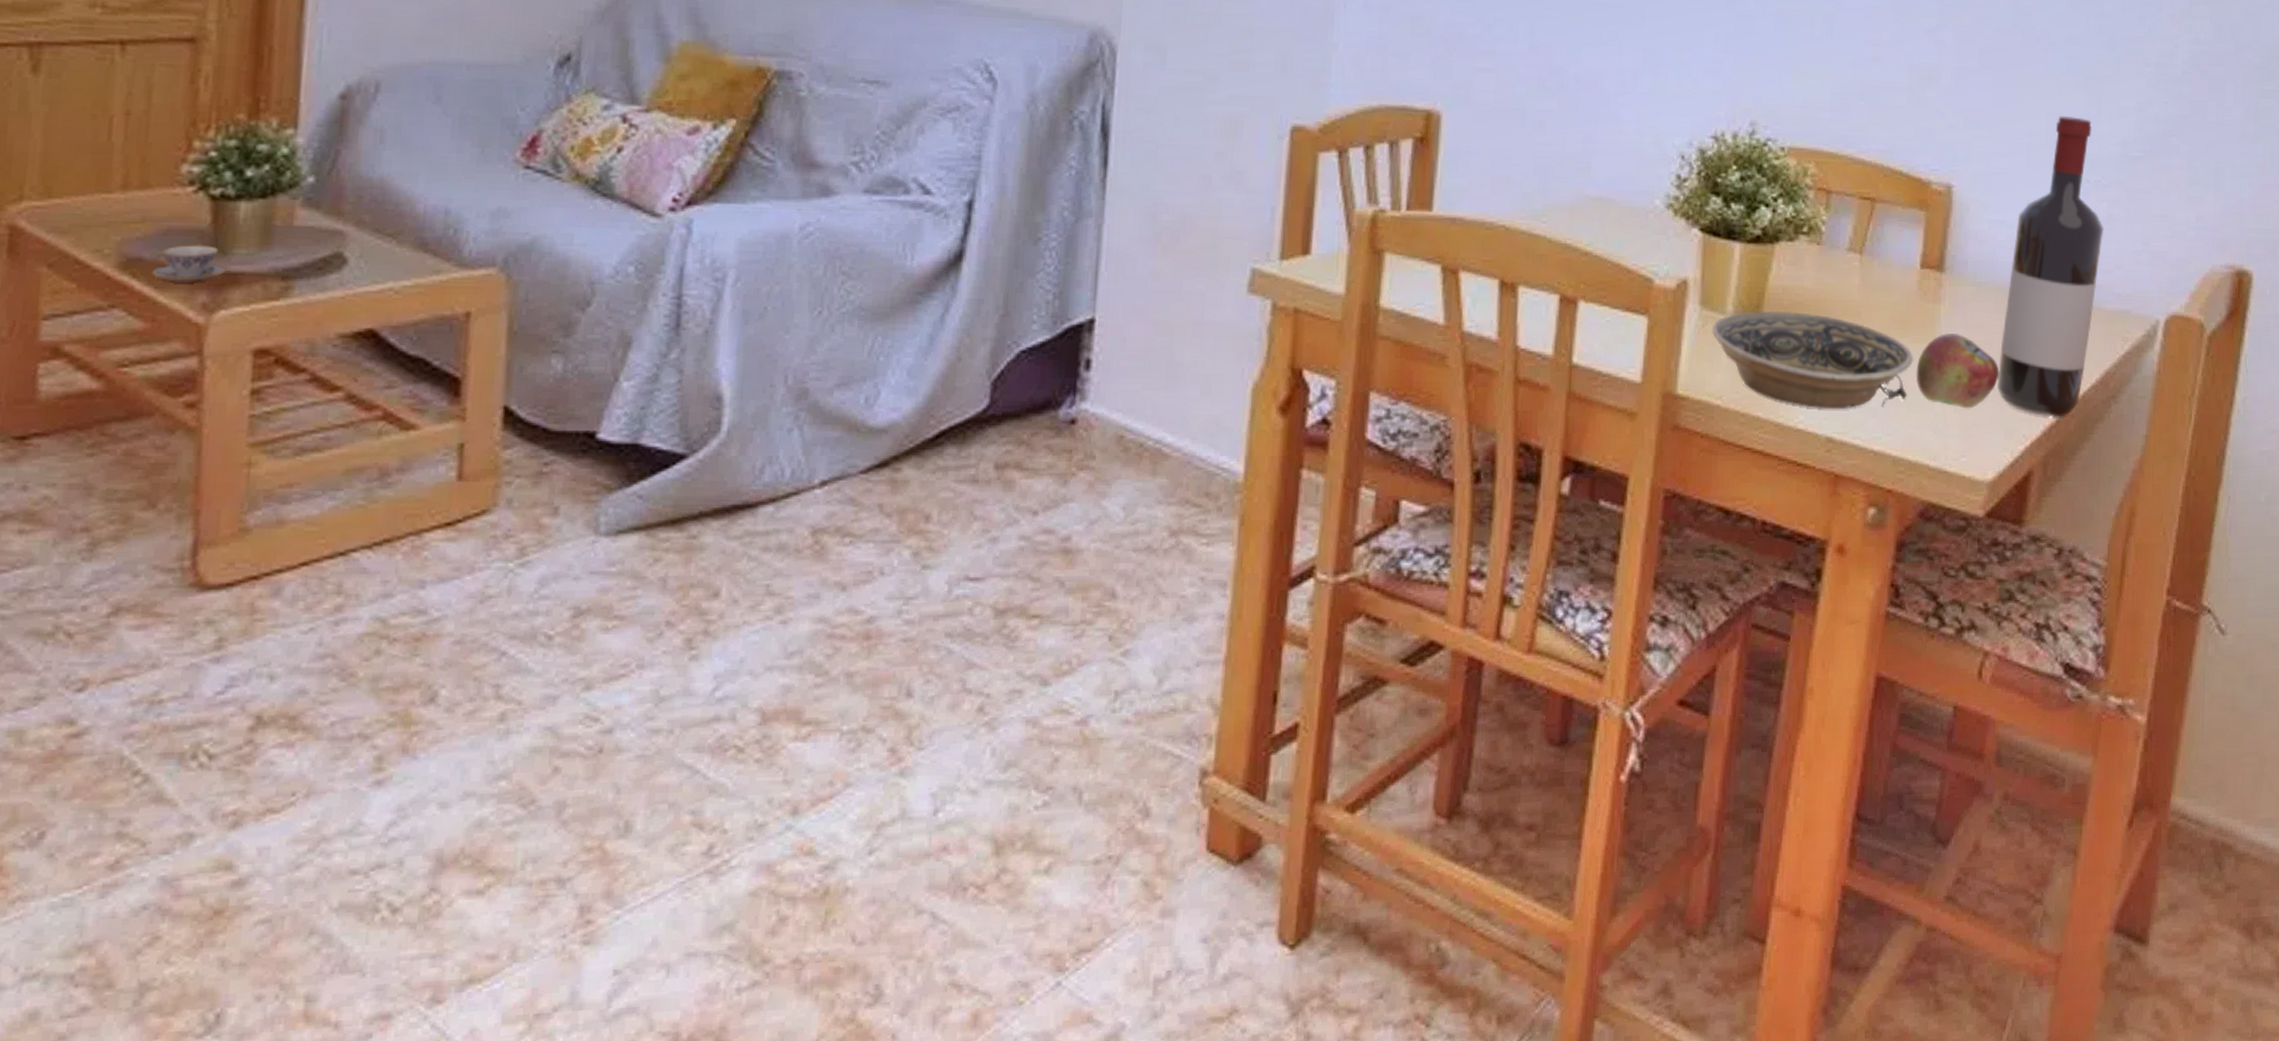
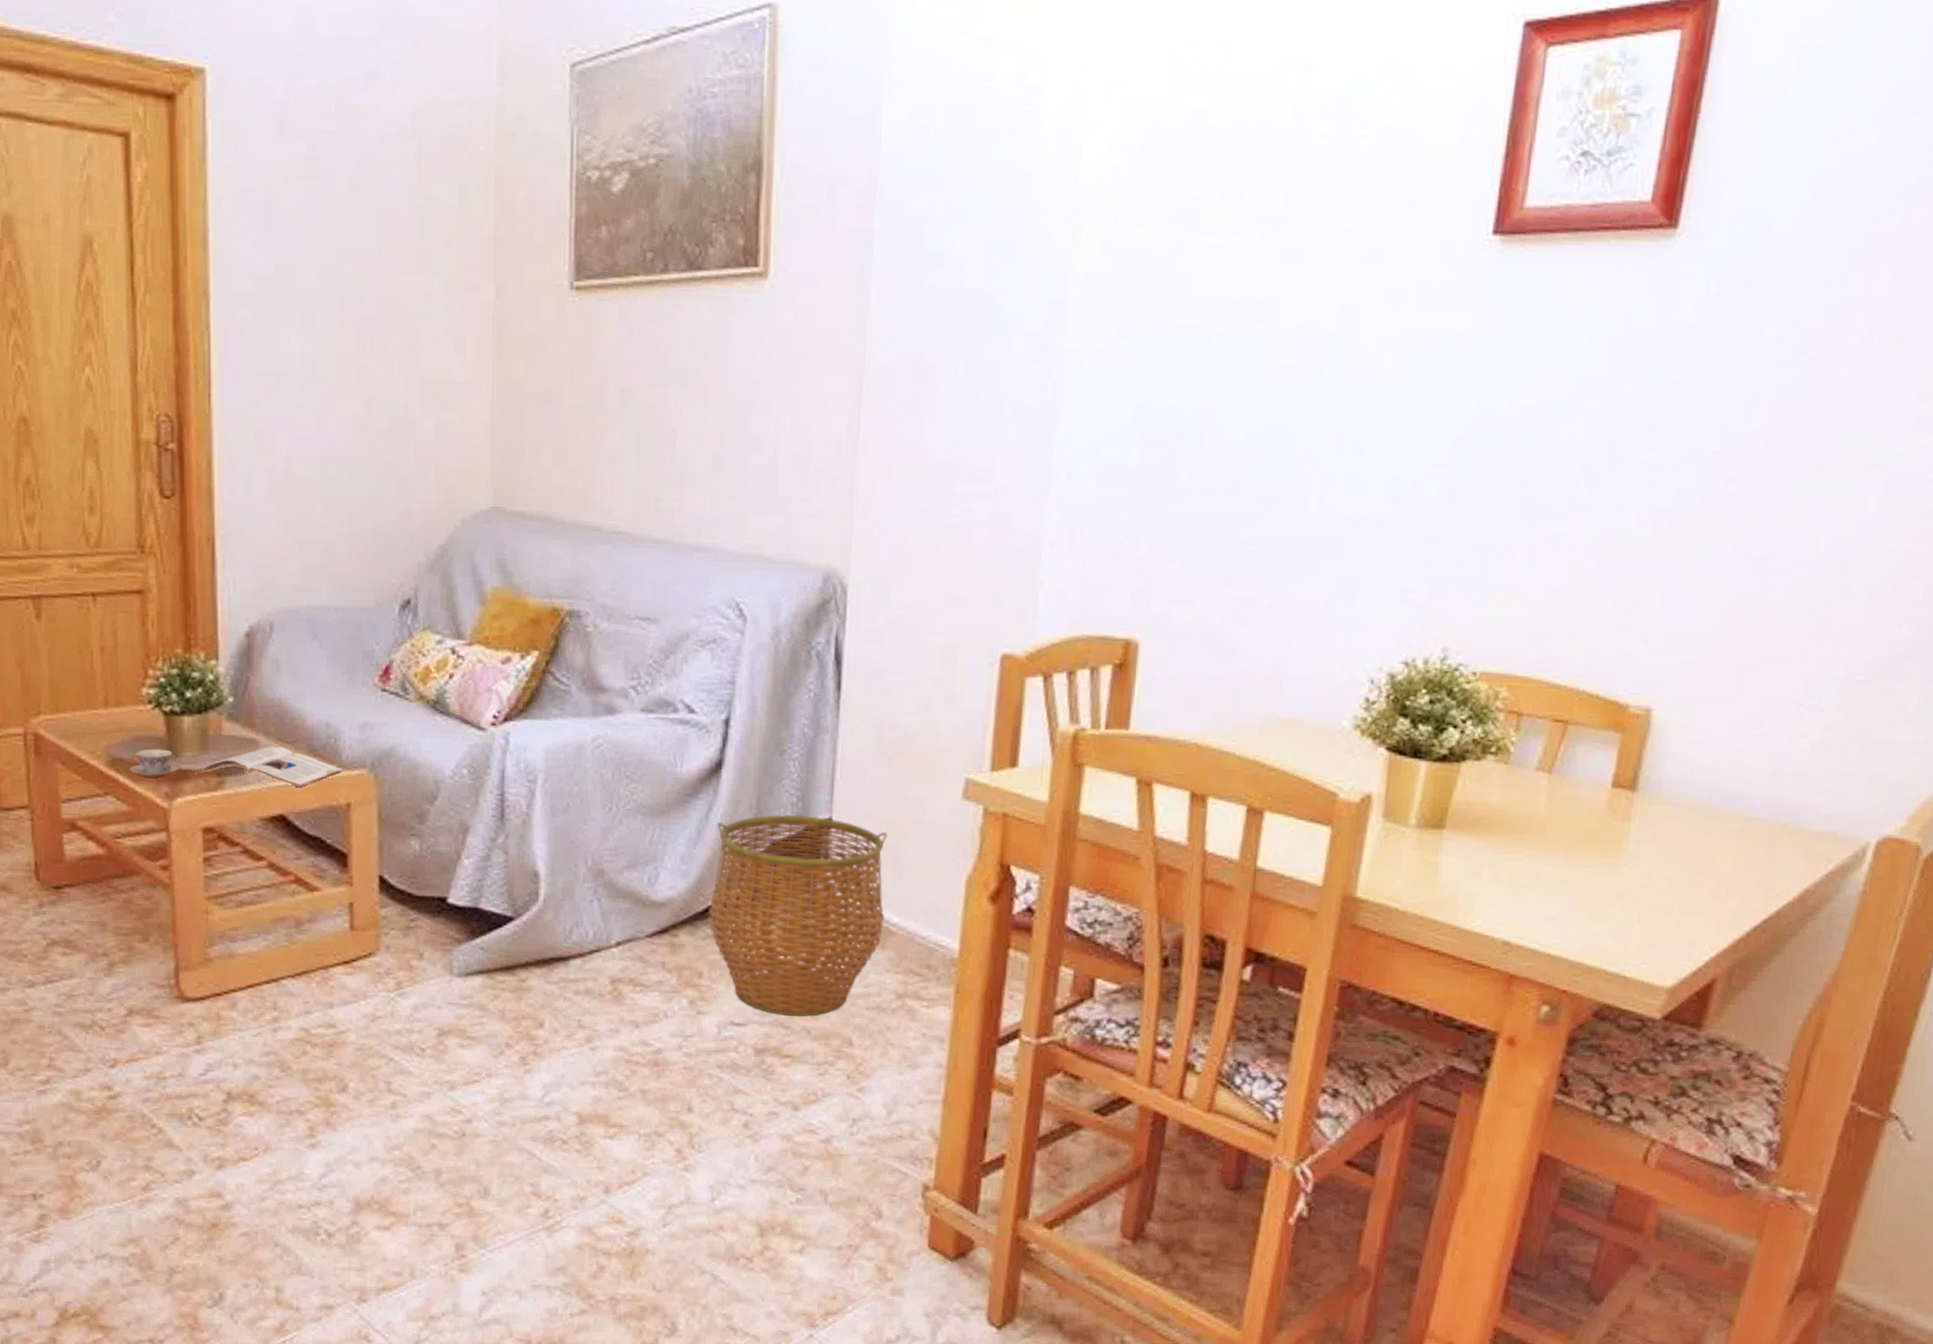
magazine: none [246,239,463,294] -> present [193,746,343,788]
basket: none [939,315,1161,564] -> present [707,814,888,1016]
bowl: present [1711,310,1914,410] -> none [1393,823,1599,916]
fruit: present [1915,333,1999,409] -> none [1598,849,1688,920]
wine bottle: present [1997,116,2104,417] -> none [1684,640,1817,931]

